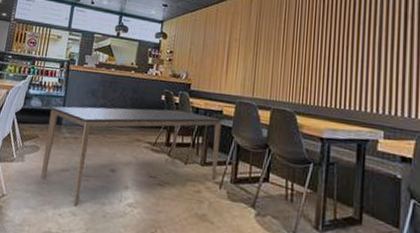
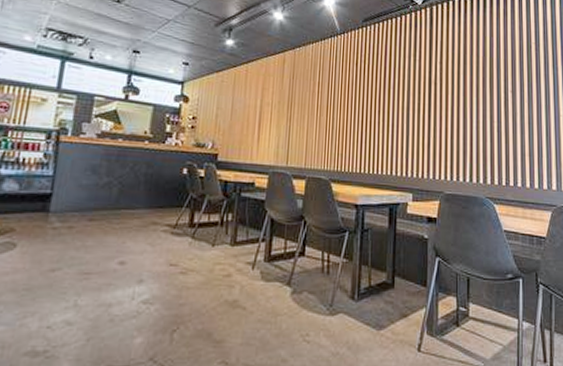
dining table: present [41,106,222,207] -> none [19,184,254,314]

